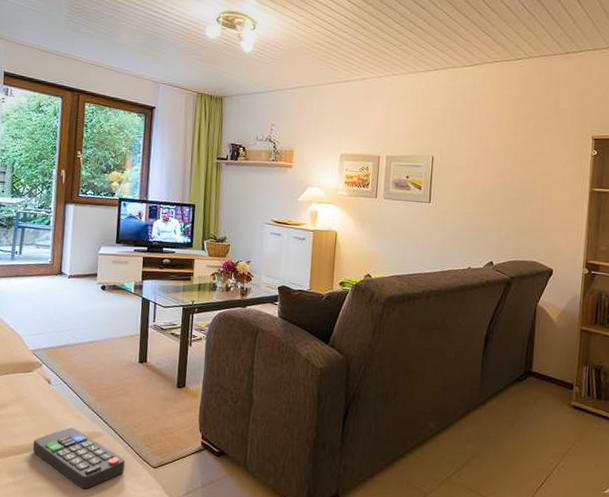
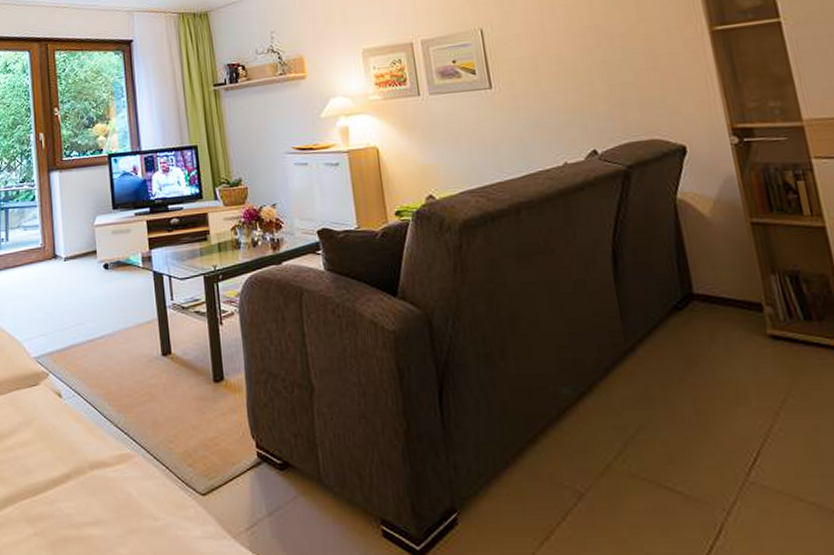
remote control: present [32,427,126,489] -> none [51,452,167,534]

